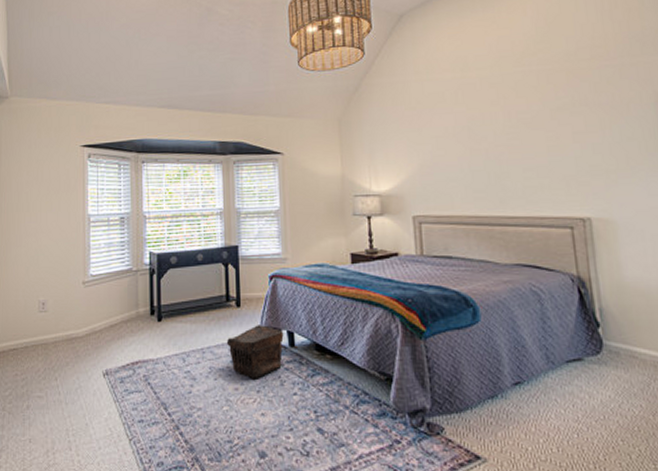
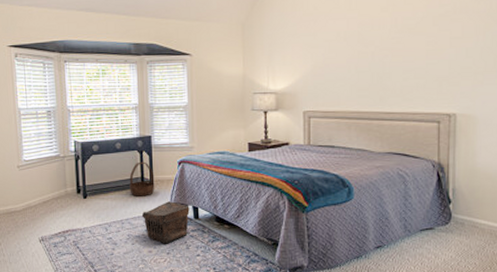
basket: none [212,276,242,319] -> present [129,161,155,196]

